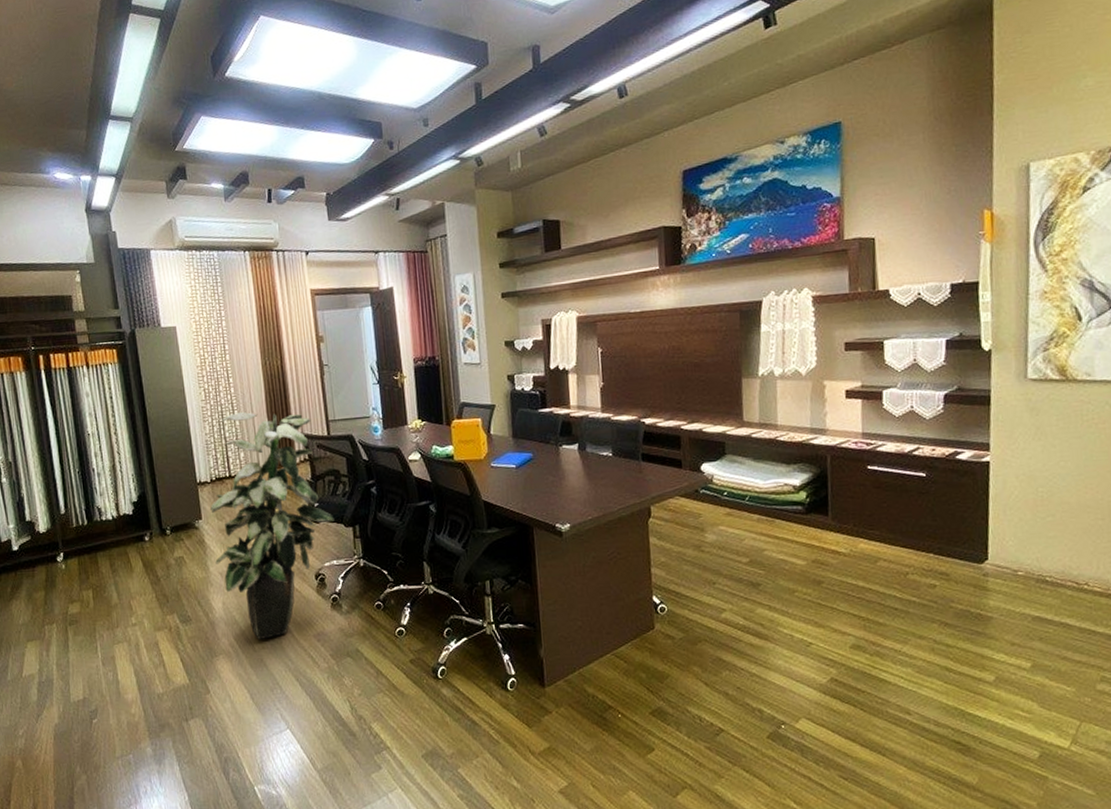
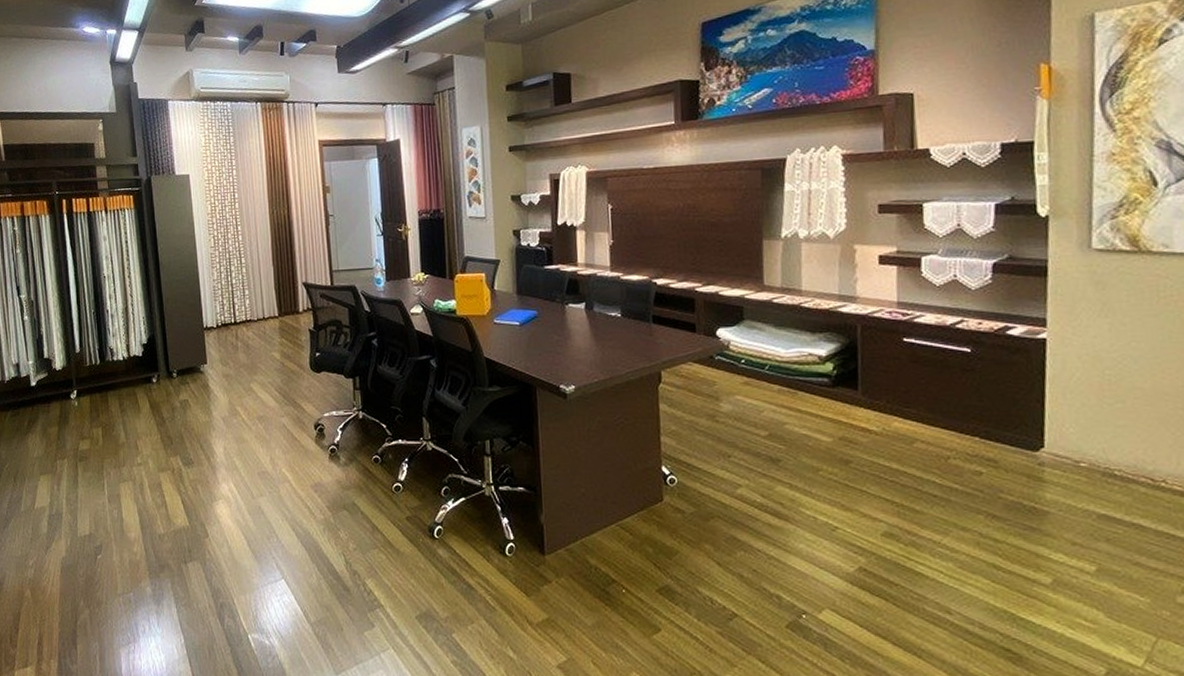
indoor plant: present [209,412,335,639] -> none [214,260,335,486]

